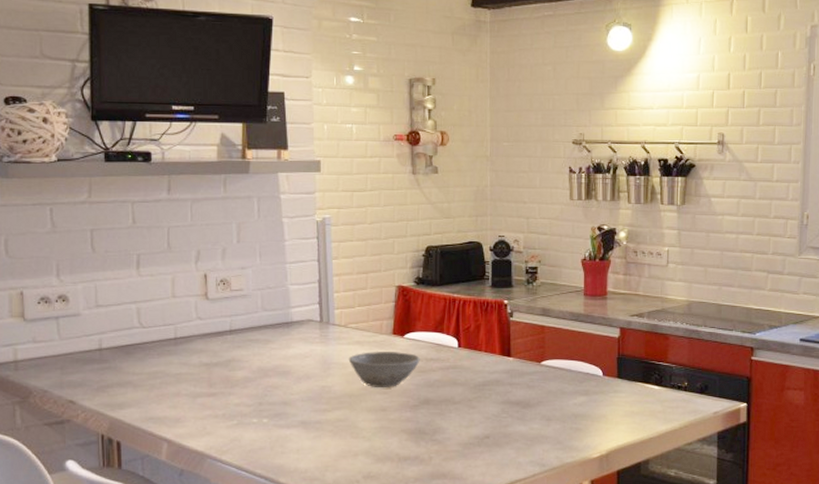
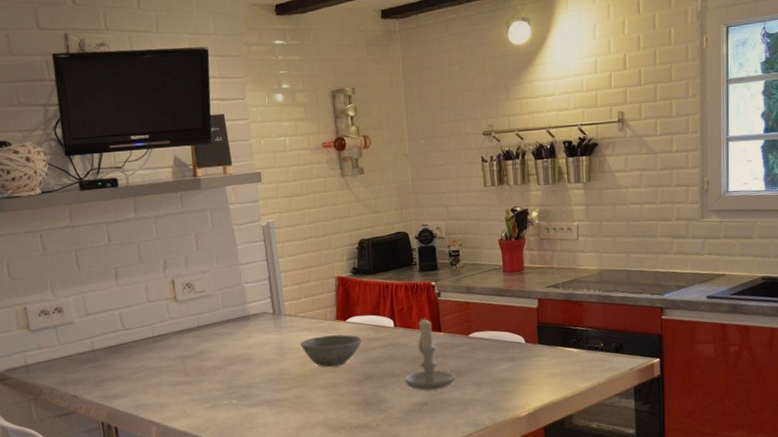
candle: none [464,339,522,423] -> present [403,318,455,391]

